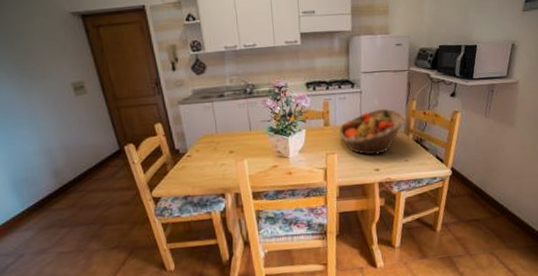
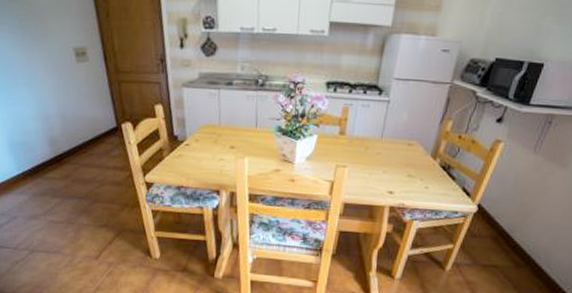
fruit basket: present [338,108,407,155] -> none [354,124,438,176]

